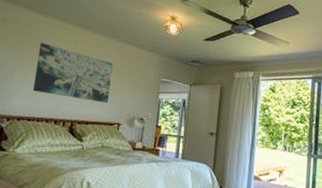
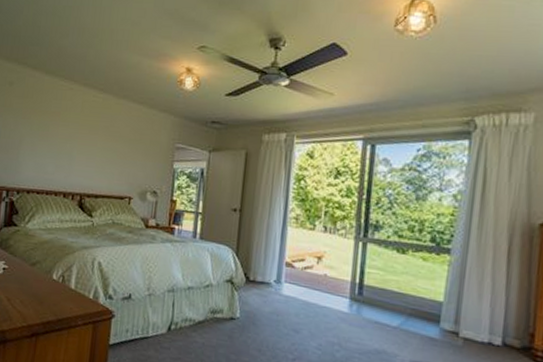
wall art: present [33,43,113,104] -> none [41,106,122,174]

